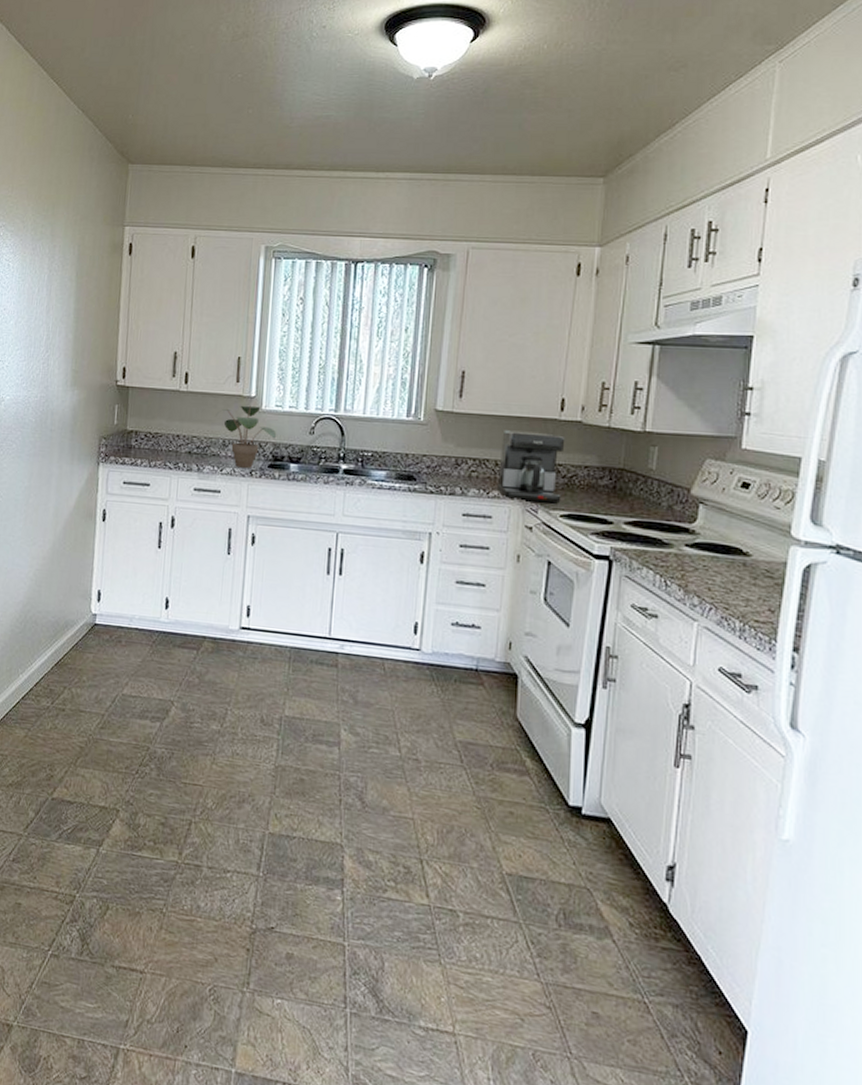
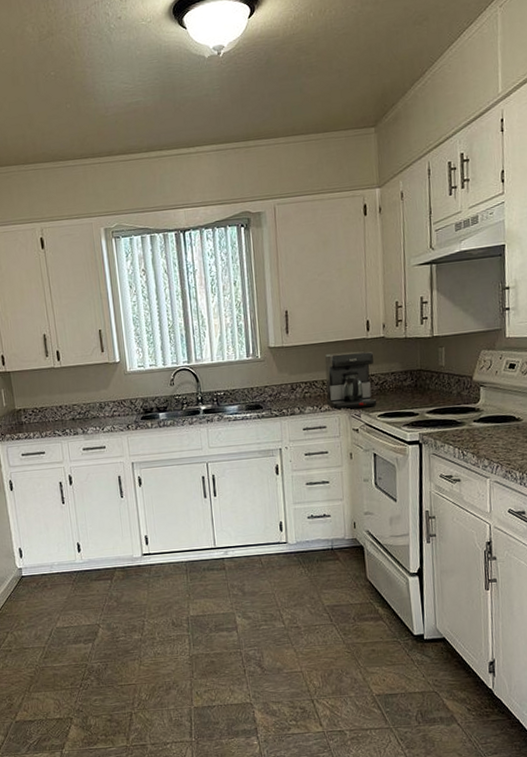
potted plant: present [216,405,277,469] -> none [89,370,144,425]

